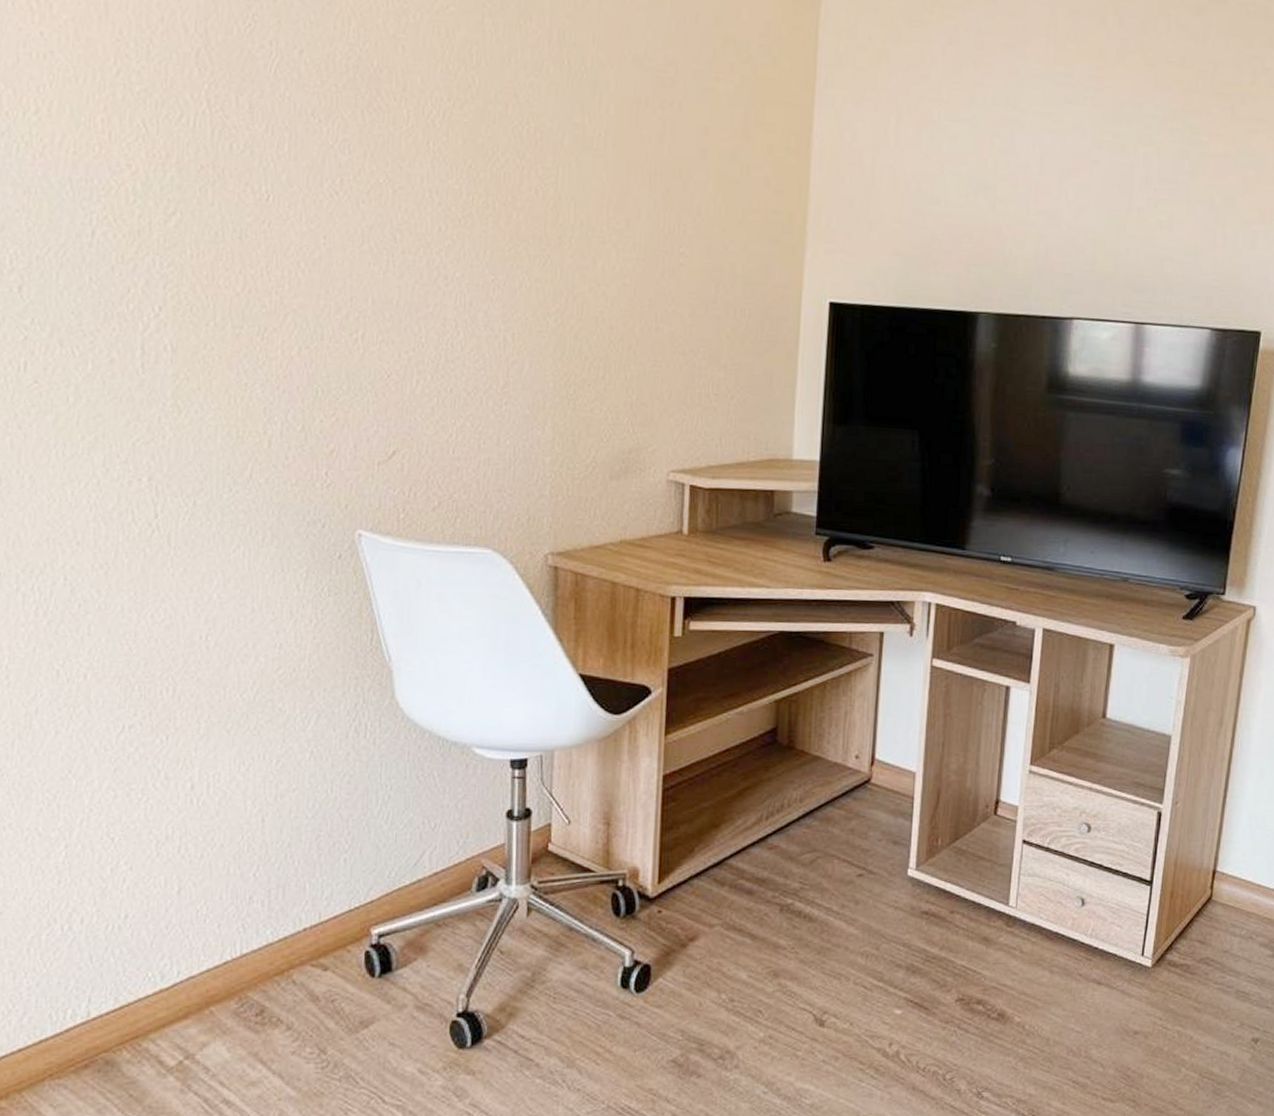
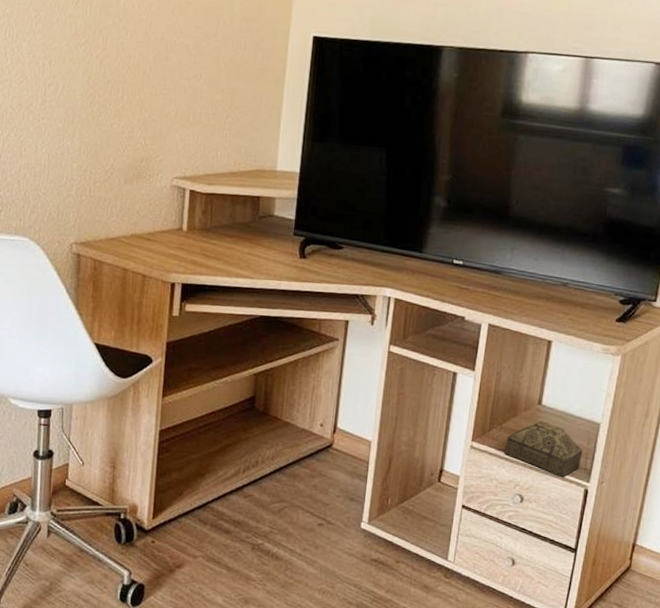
decorative box: none [1067,736,1154,801] -> present [504,420,583,478]

